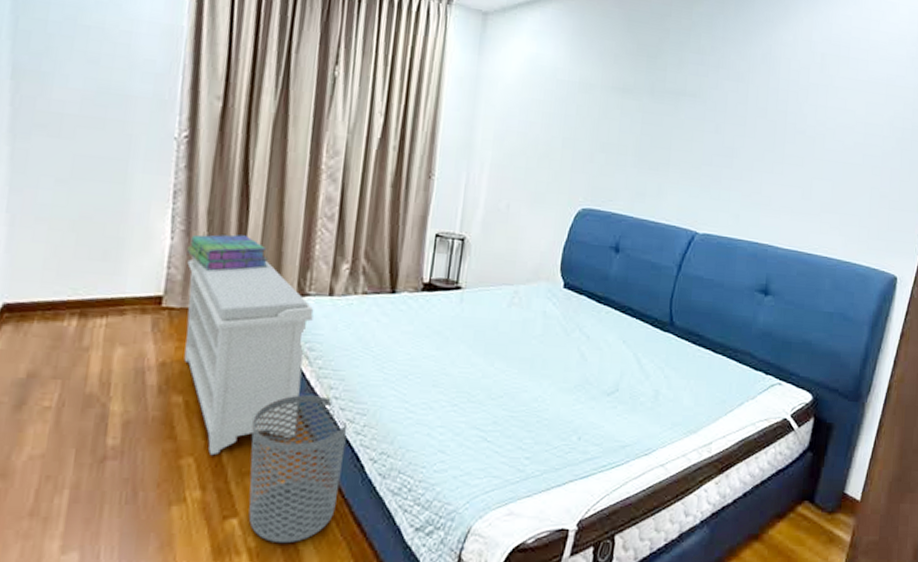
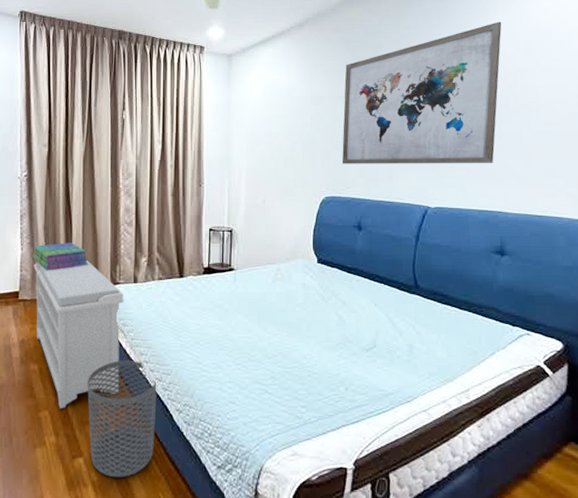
wall art: none [606,25,802,190] -> present [341,21,502,164]

